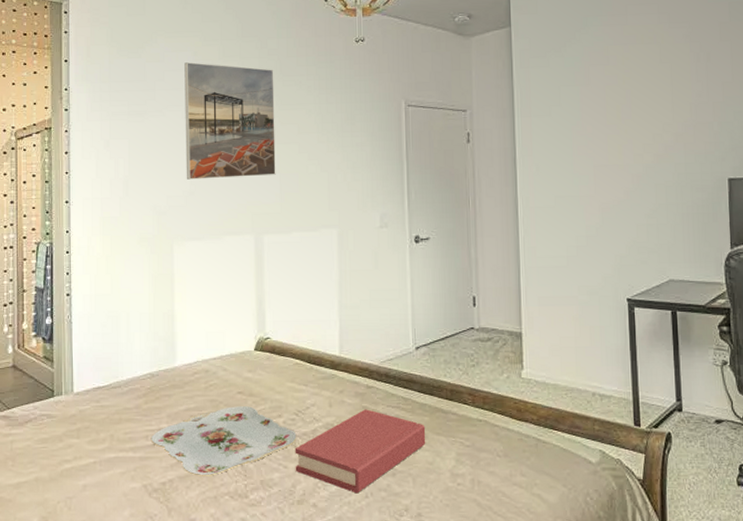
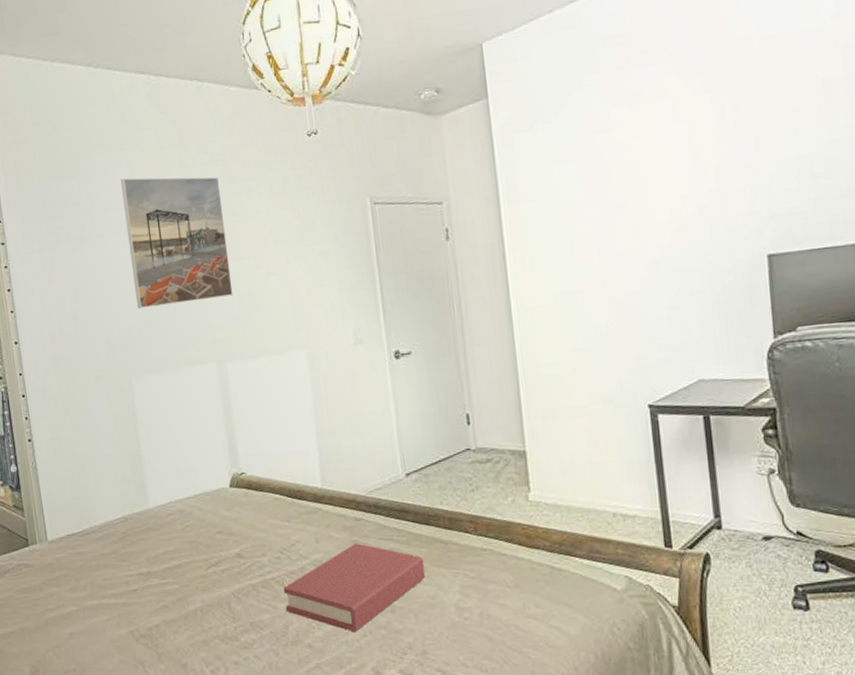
serving tray: present [151,406,297,476] -> none [132,546,284,620]

